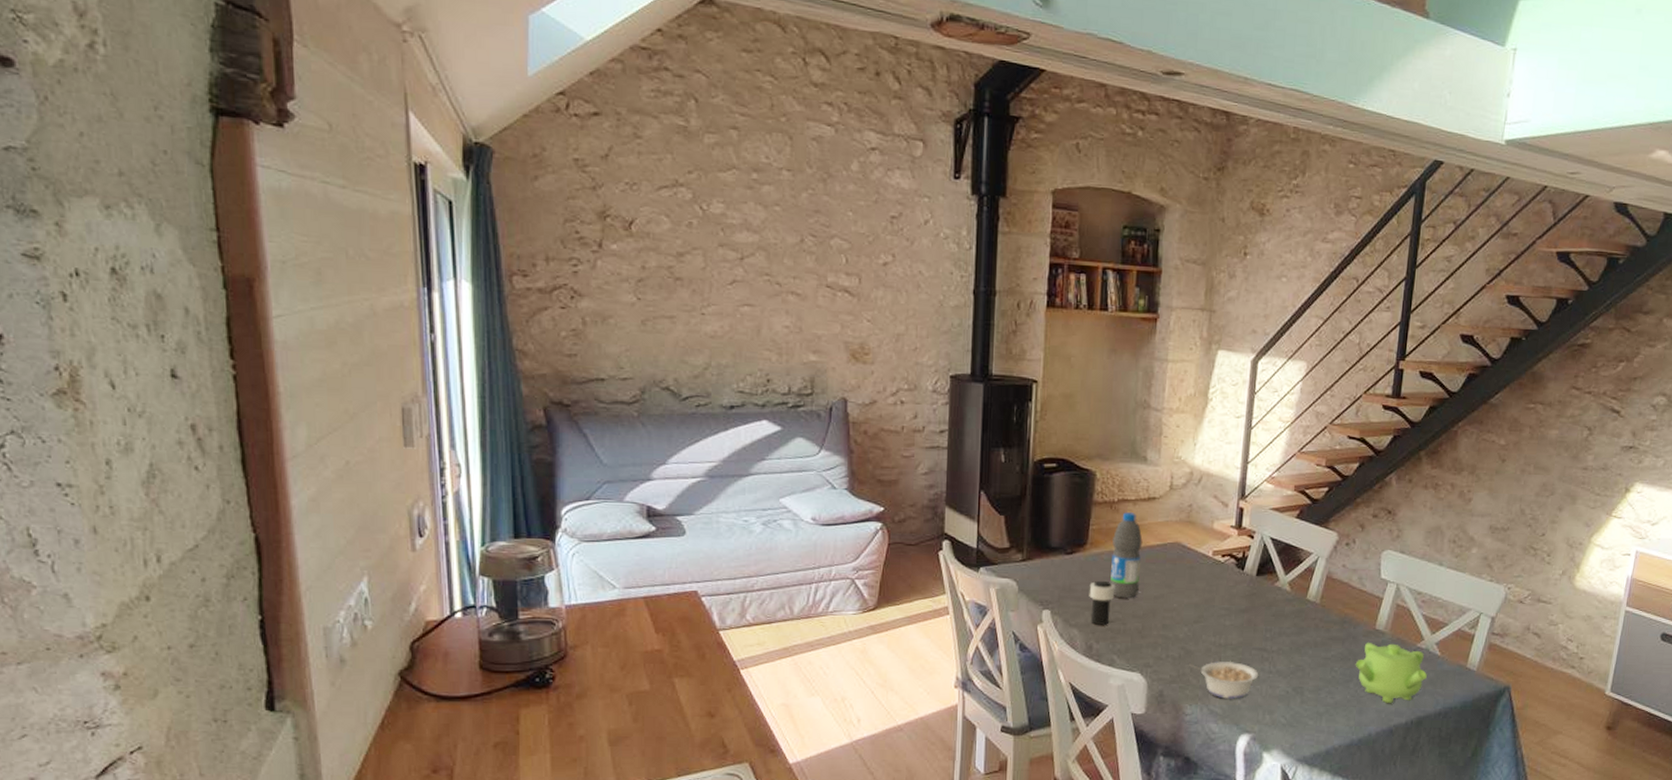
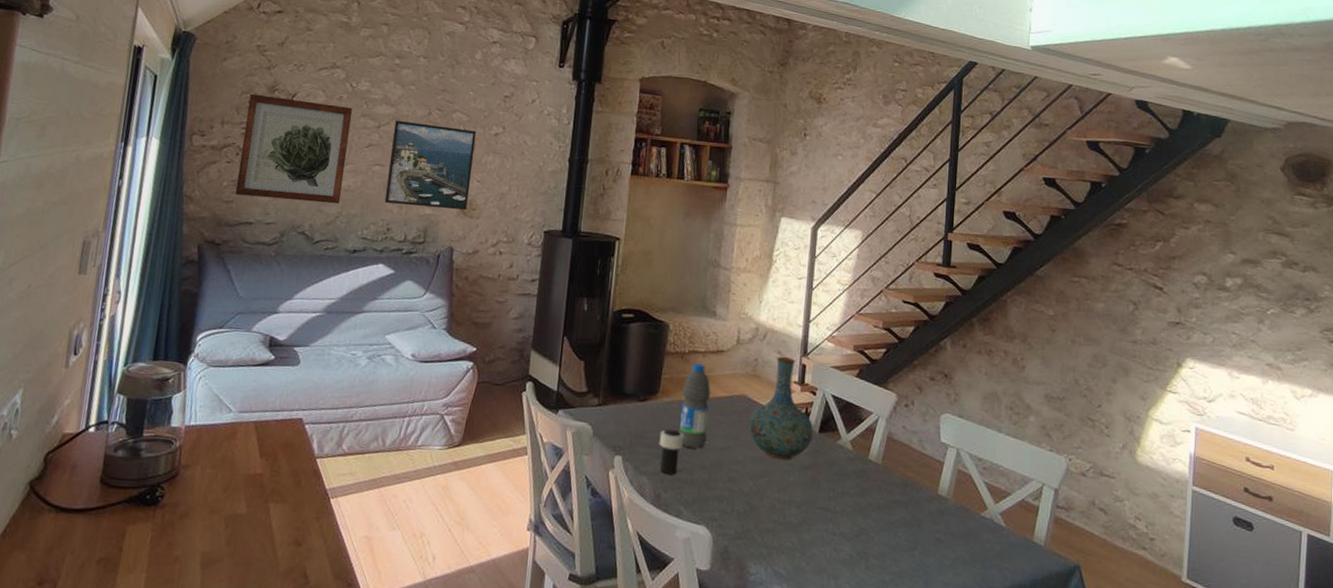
wall art: none [575,221,707,353] -> present [235,93,353,204]
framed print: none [759,249,861,356] -> present [384,120,477,211]
vase: none [1183,500,1251,604] -> present [749,356,814,460]
legume: present [1189,661,1259,700] -> none [754,519,823,562]
teapot: present [1355,643,1427,703] -> none [919,508,993,576]

